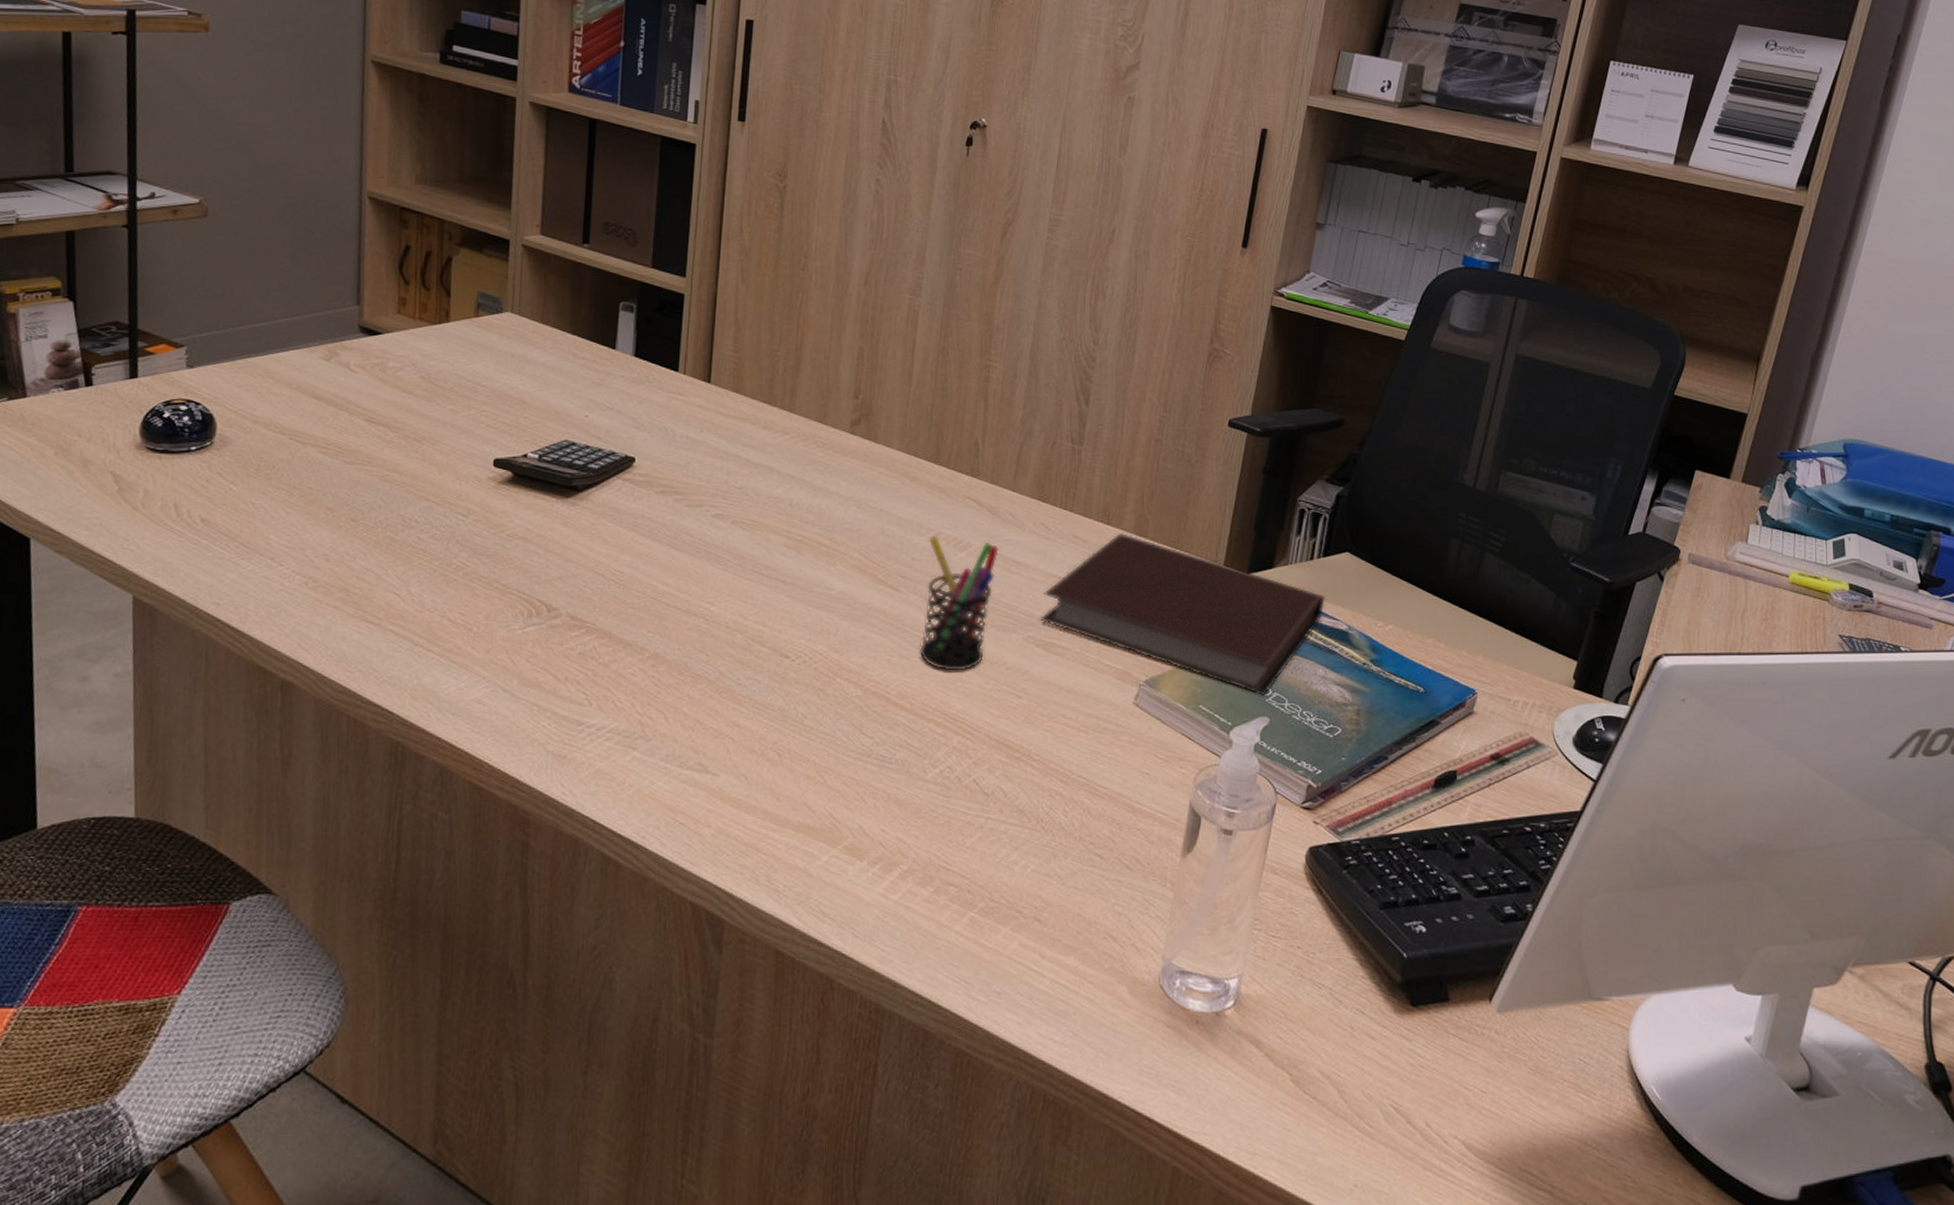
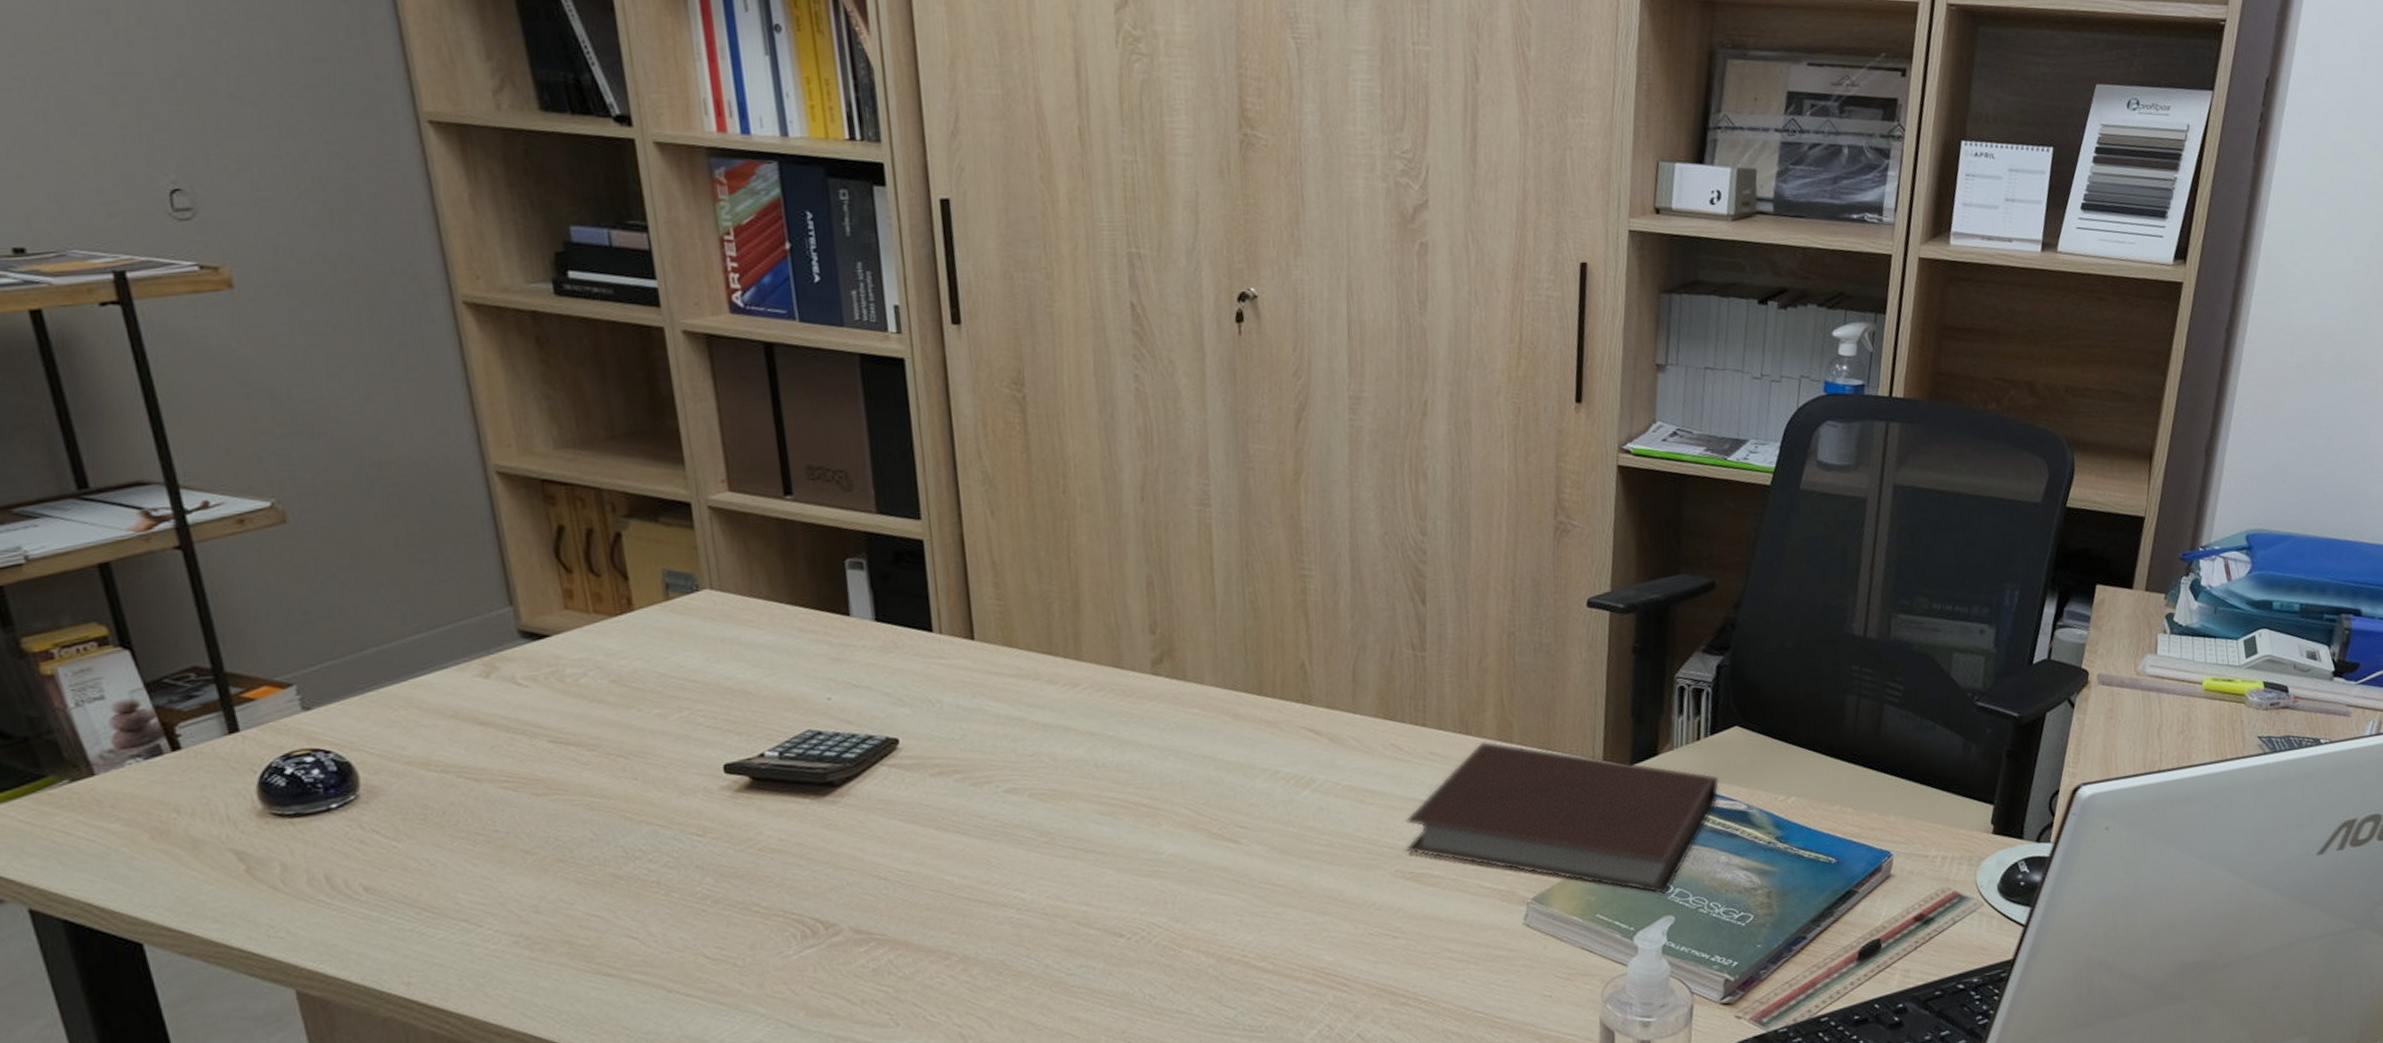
pen holder: present [920,534,999,671] -> none [1264,773,1349,923]

